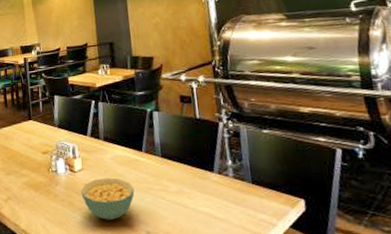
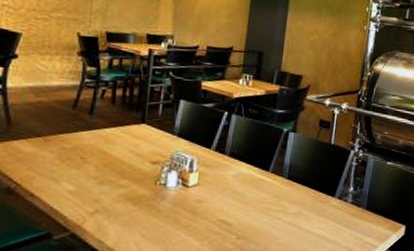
cereal bowl: present [81,177,135,220] -> none [190,195,252,239]

